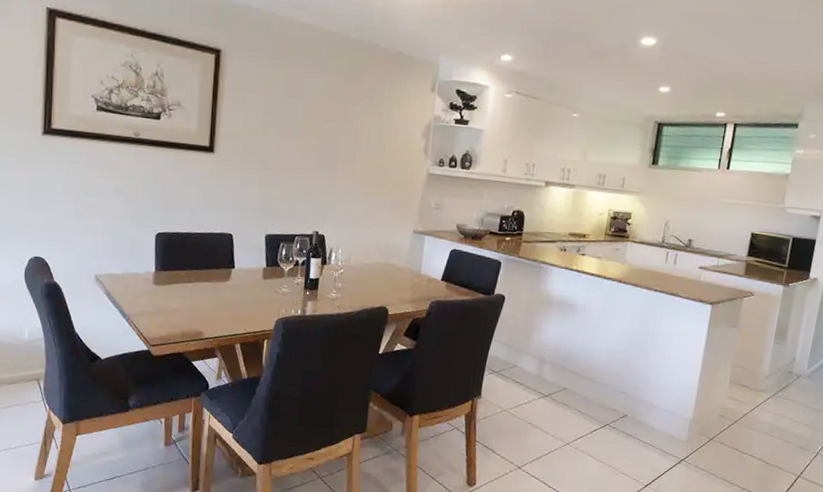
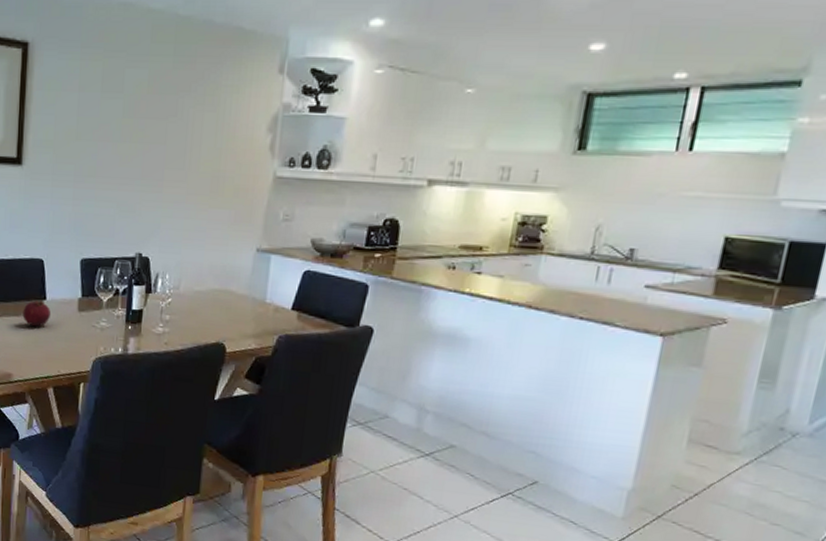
fruit: none [213,268,238,292] -> present [22,300,50,327]

